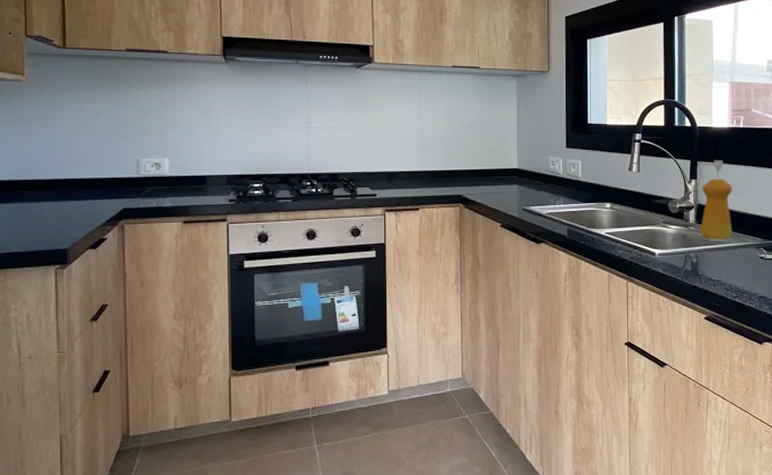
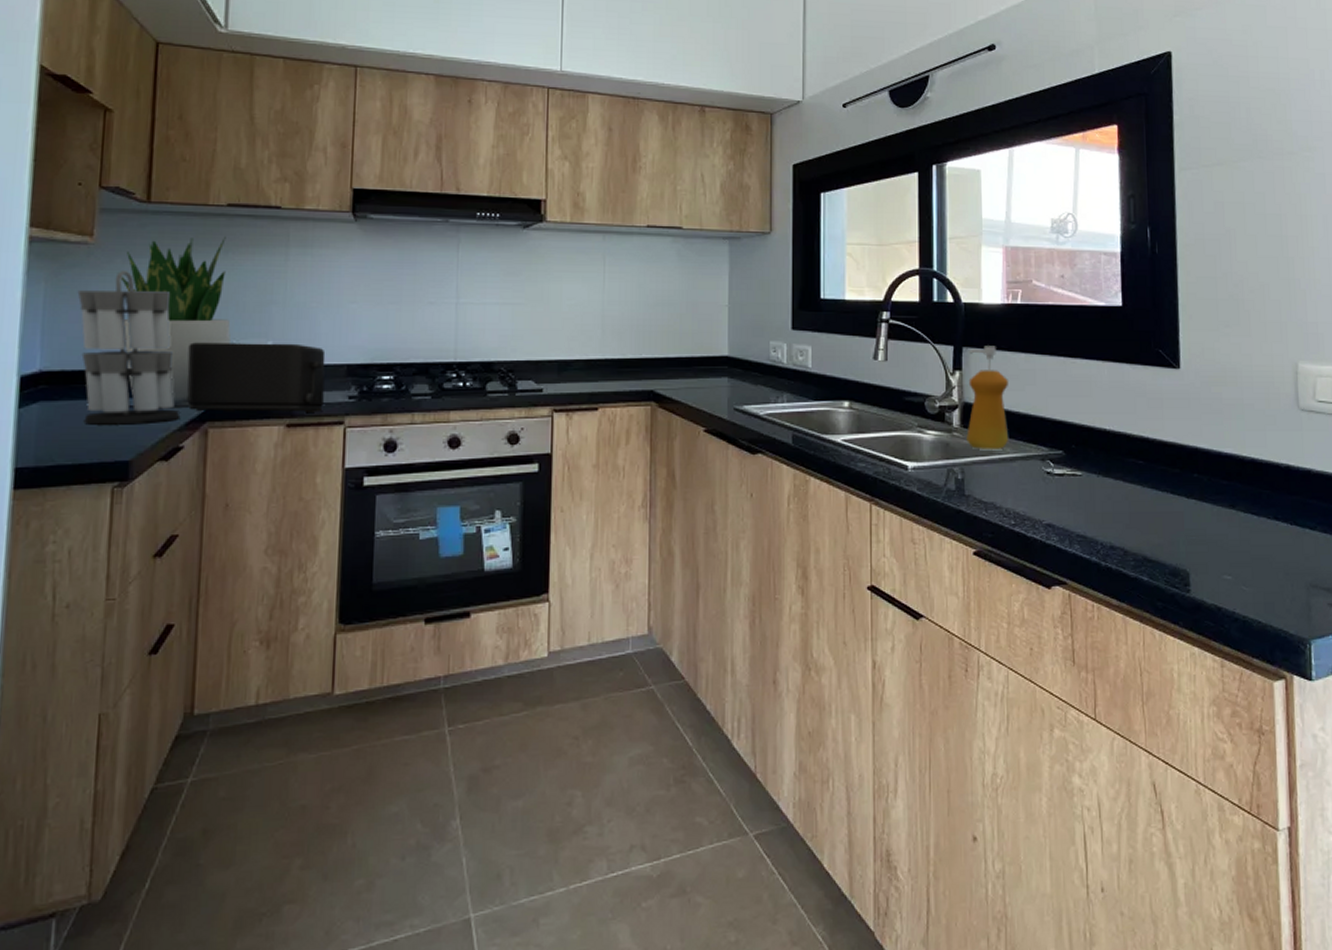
spice rack: none [16,102,103,222] -> present [77,271,181,425]
planter: none [48,76,136,208] -> present [120,237,231,407]
toaster: none [104,158,210,212] -> present [186,342,326,412]

